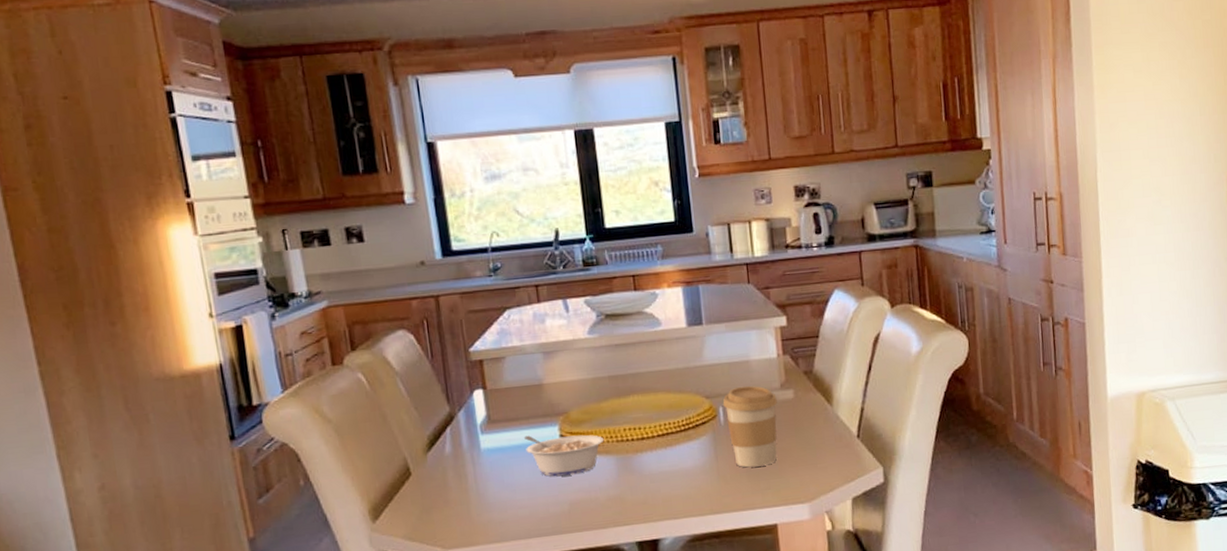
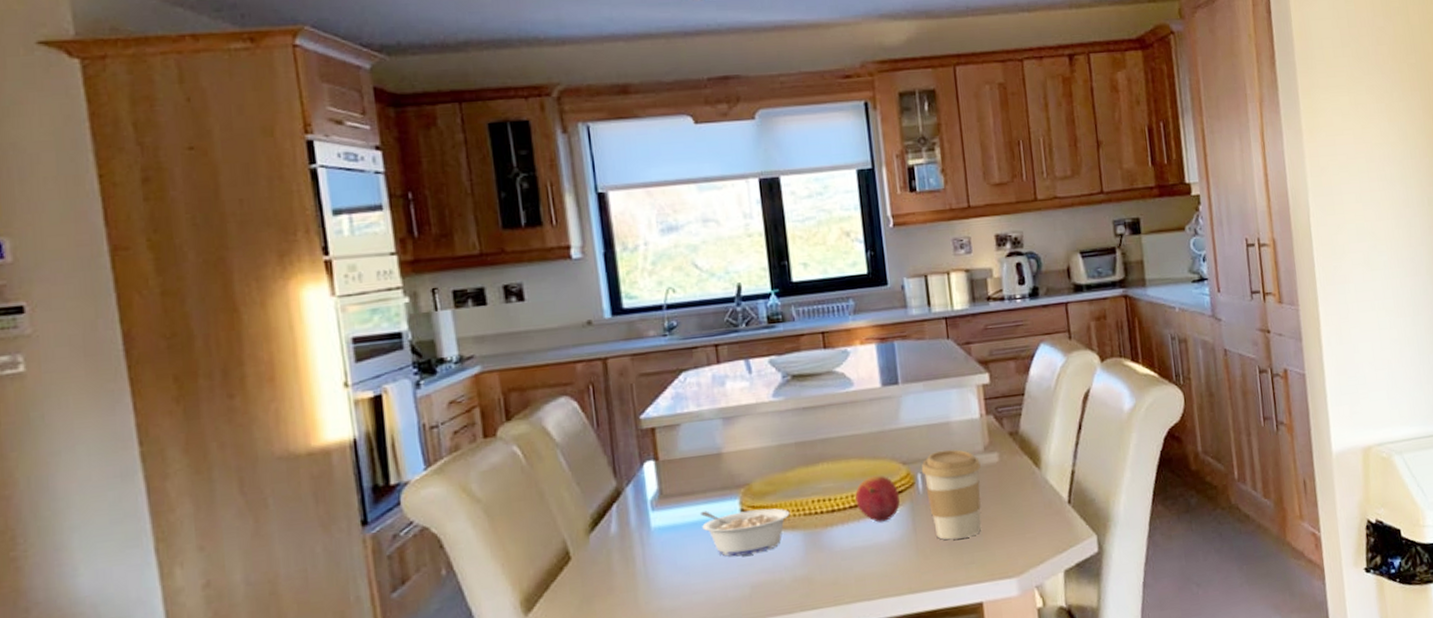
fruit: none [663,407,703,450] -> present [855,475,900,523]

